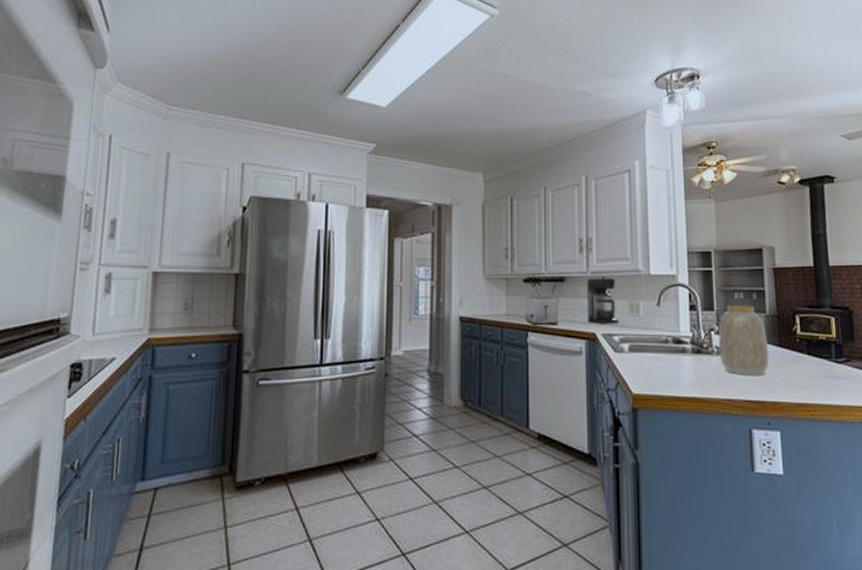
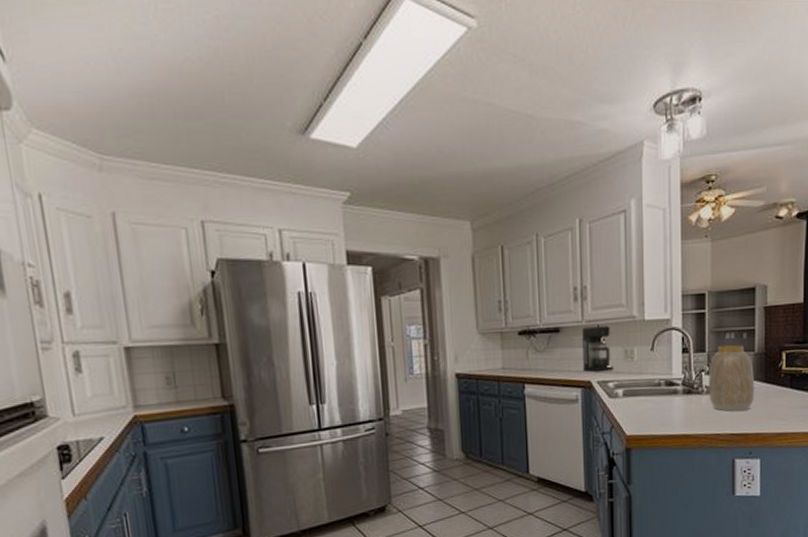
toaster: present [525,297,558,326] -> none [520,348,554,378]

